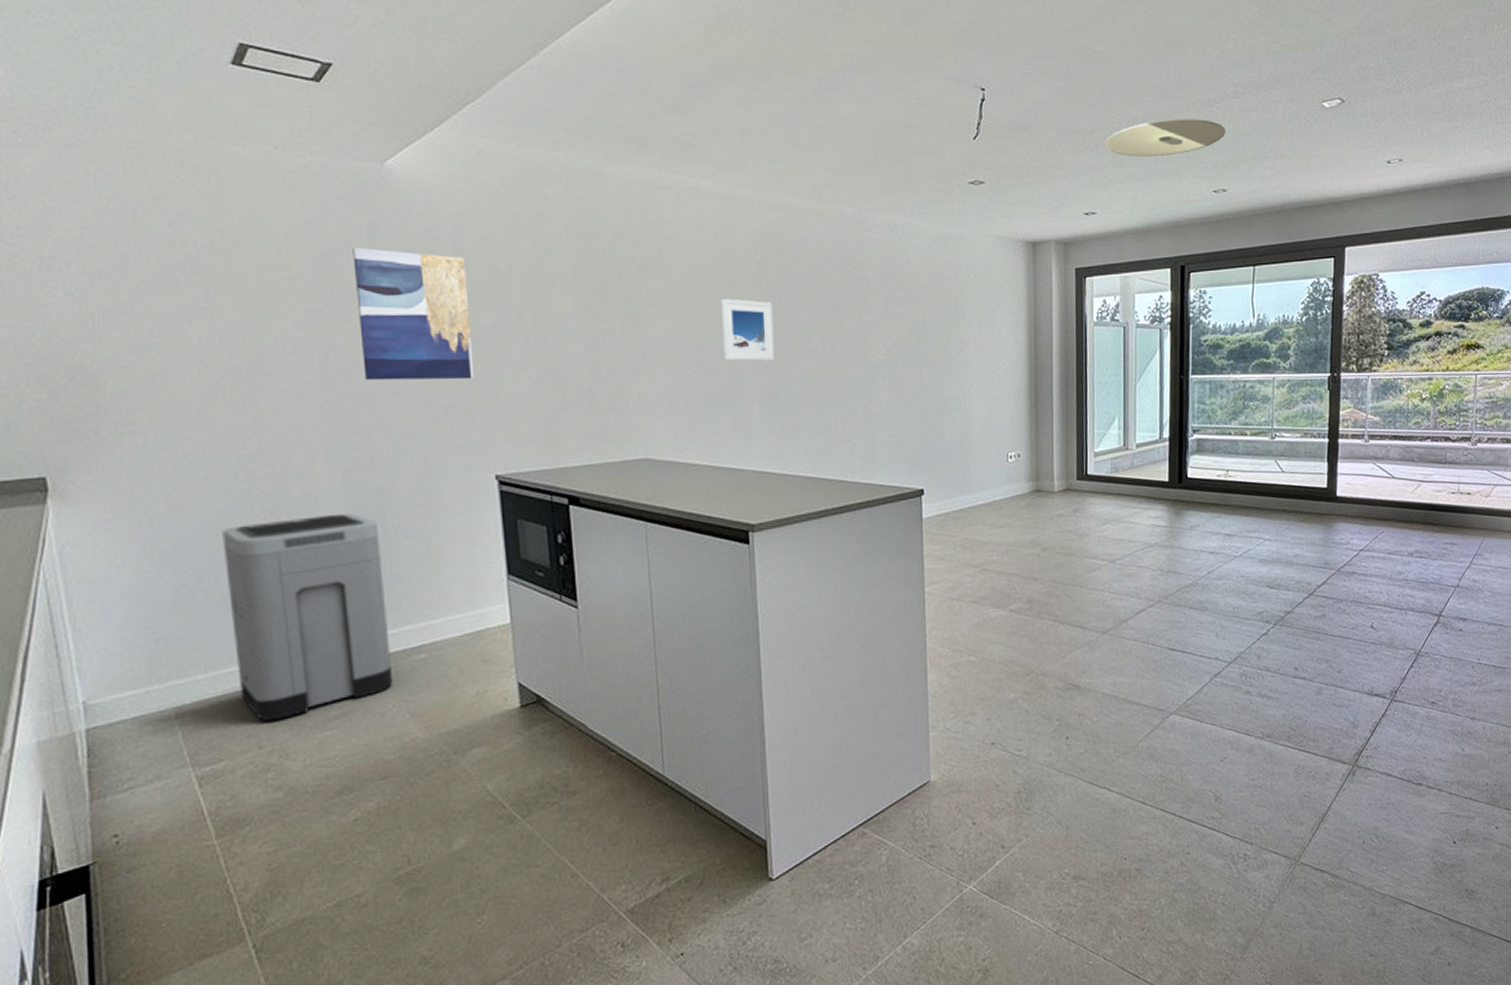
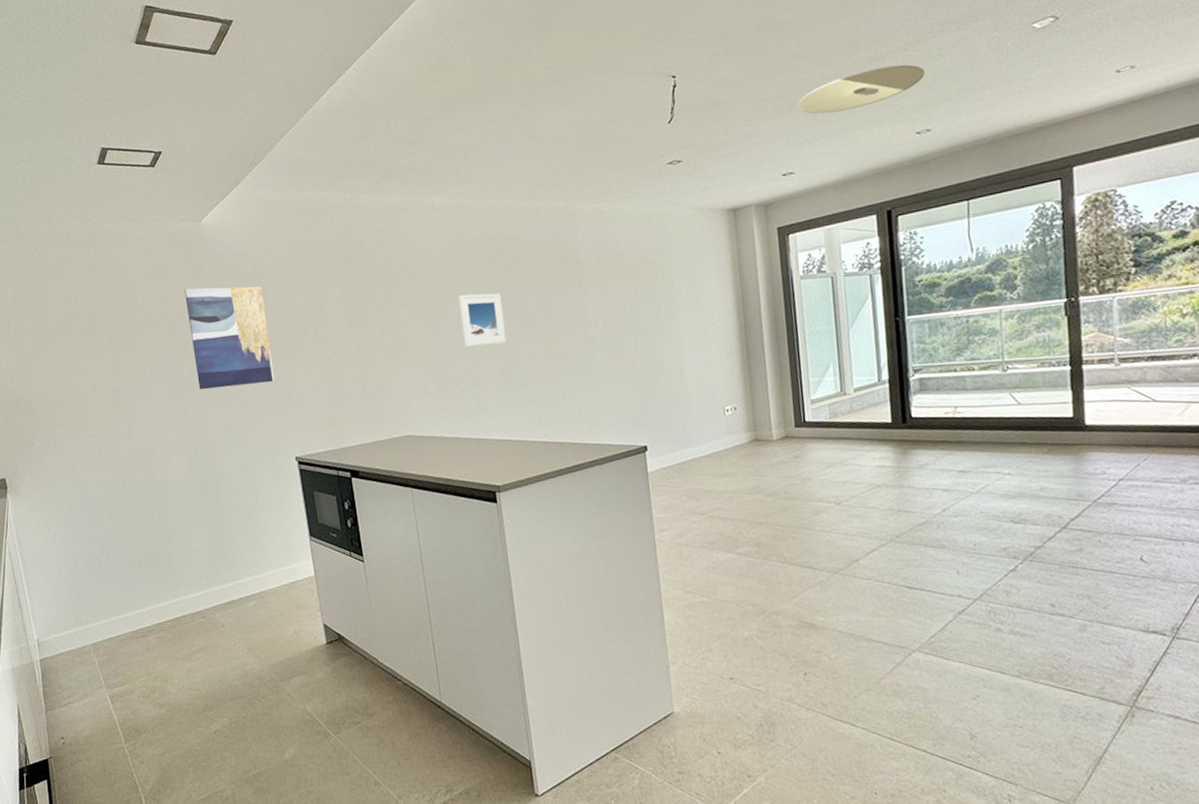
trash can: present [222,513,394,722] -> none [114,493,234,655]

